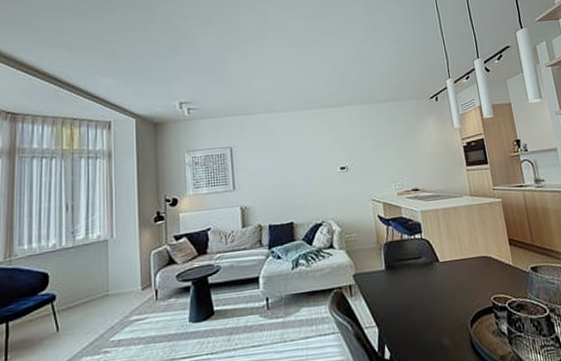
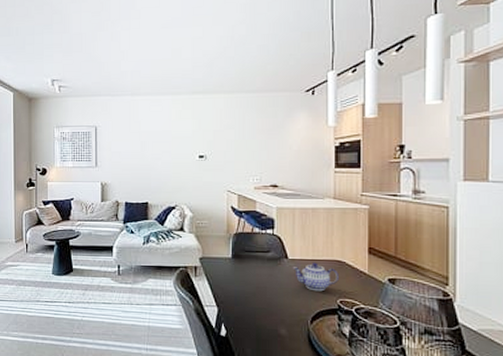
teapot: none [445,261,489,292] -> present [293,262,339,292]

